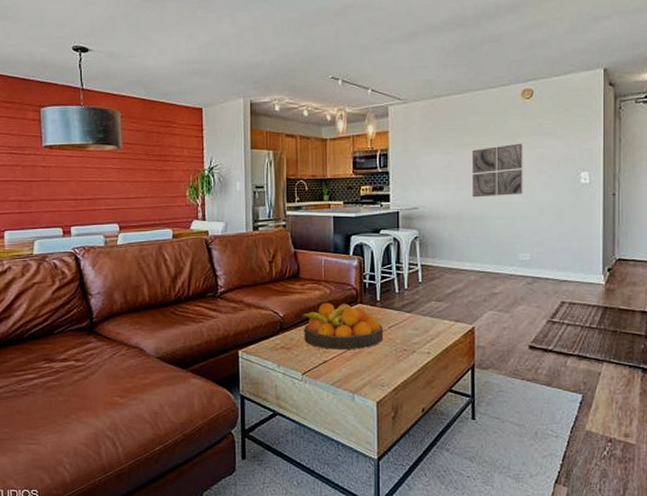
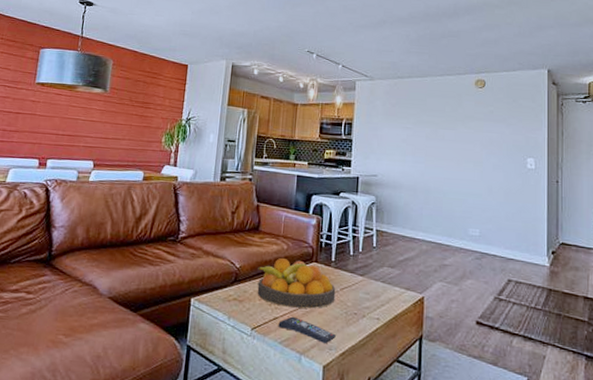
remote control: none [328,358,388,381] -> present [278,316,337,343]
wall art: present [472,143,523,198] -> none [428,126,475,173]

